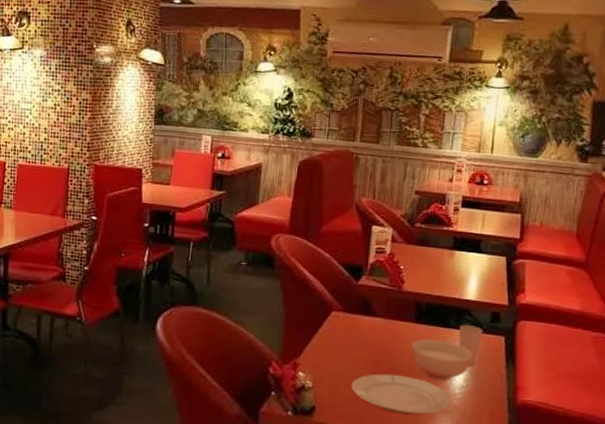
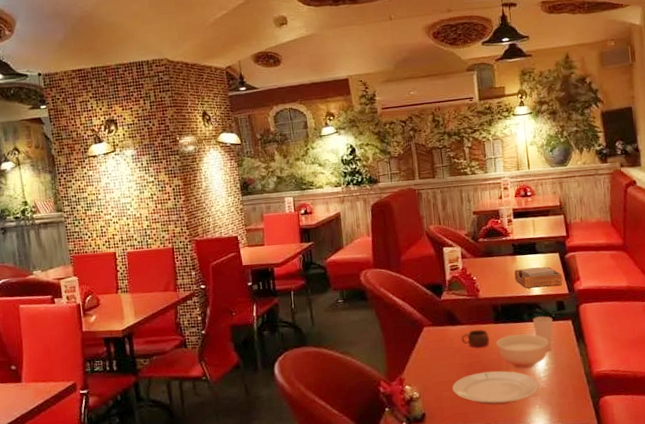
cup: none [372,325,405,346] -> present [461,329,489,347]
napkin holder: none [448,266,504,294] -> present [514,266,562,289]

